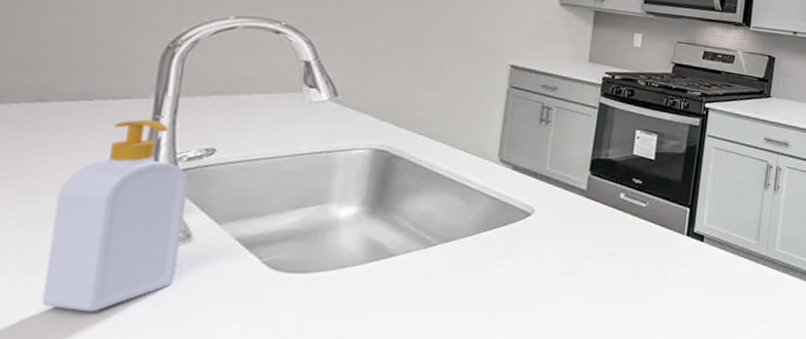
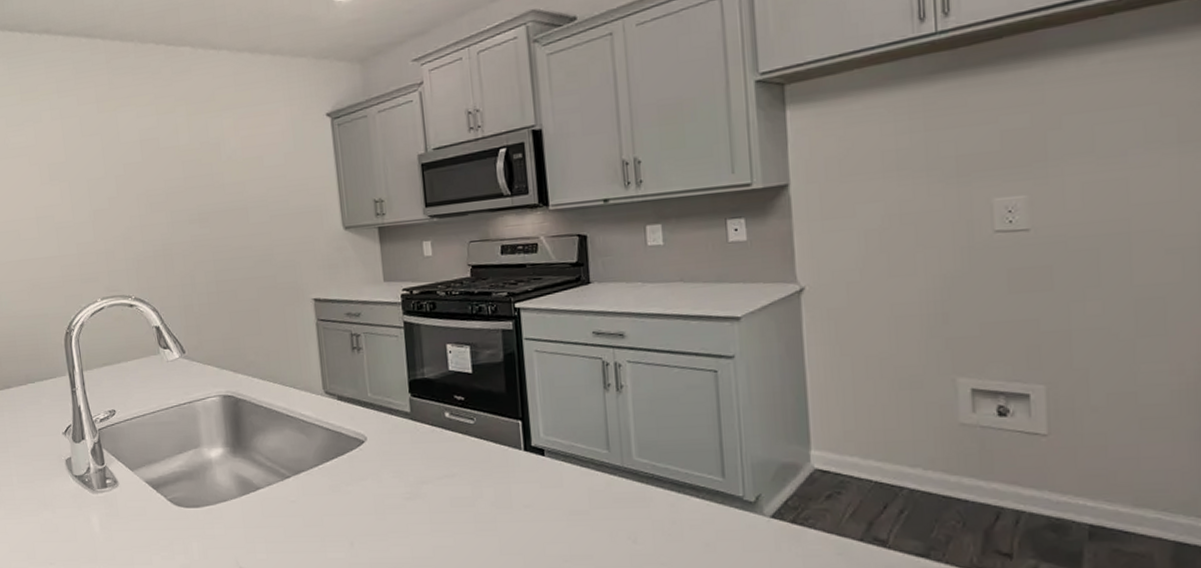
soap bottle: present [42,119,189,312] -> none [33,392,116,543]

